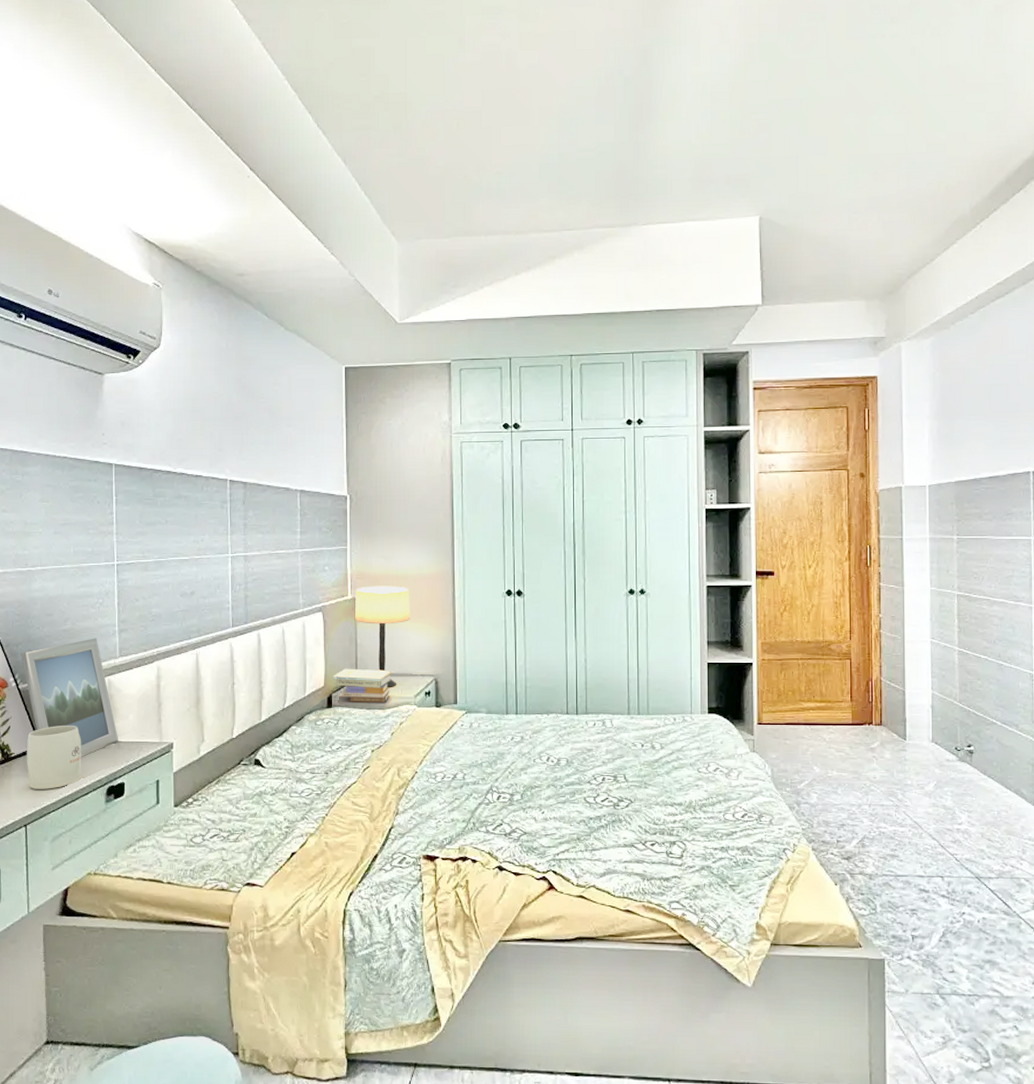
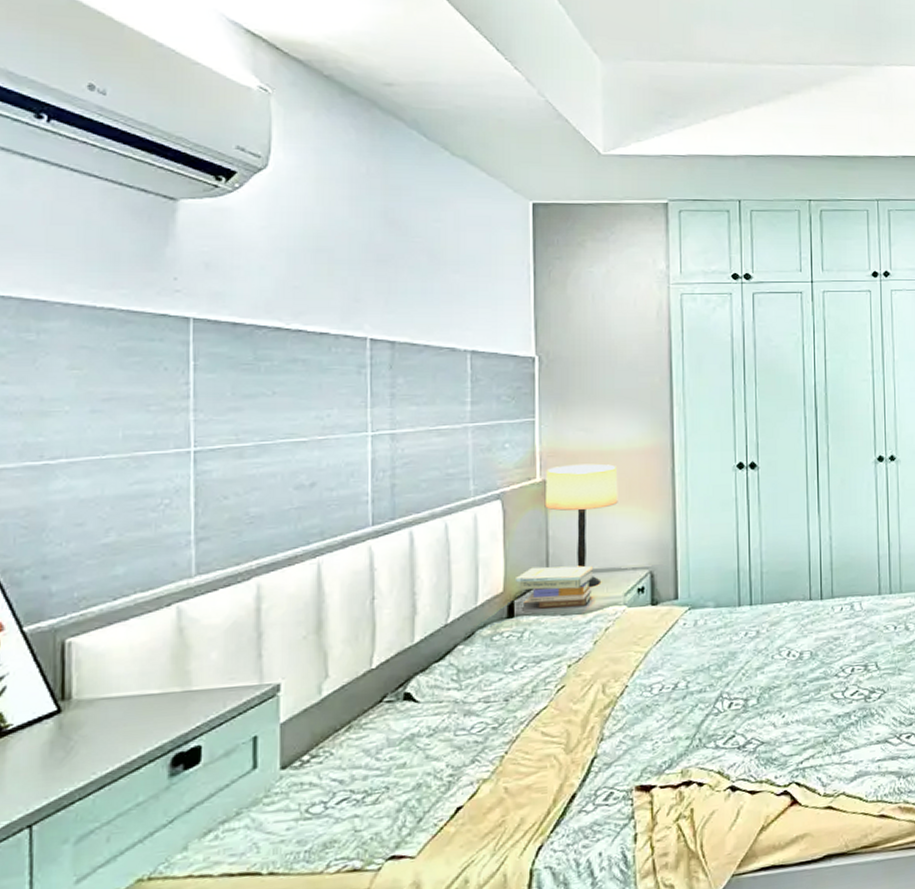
picture frame: present [21,638,119,757] -> none [28,552,194,718]
mug: present [26,725,82,789] -> none [33,674,131,773]

